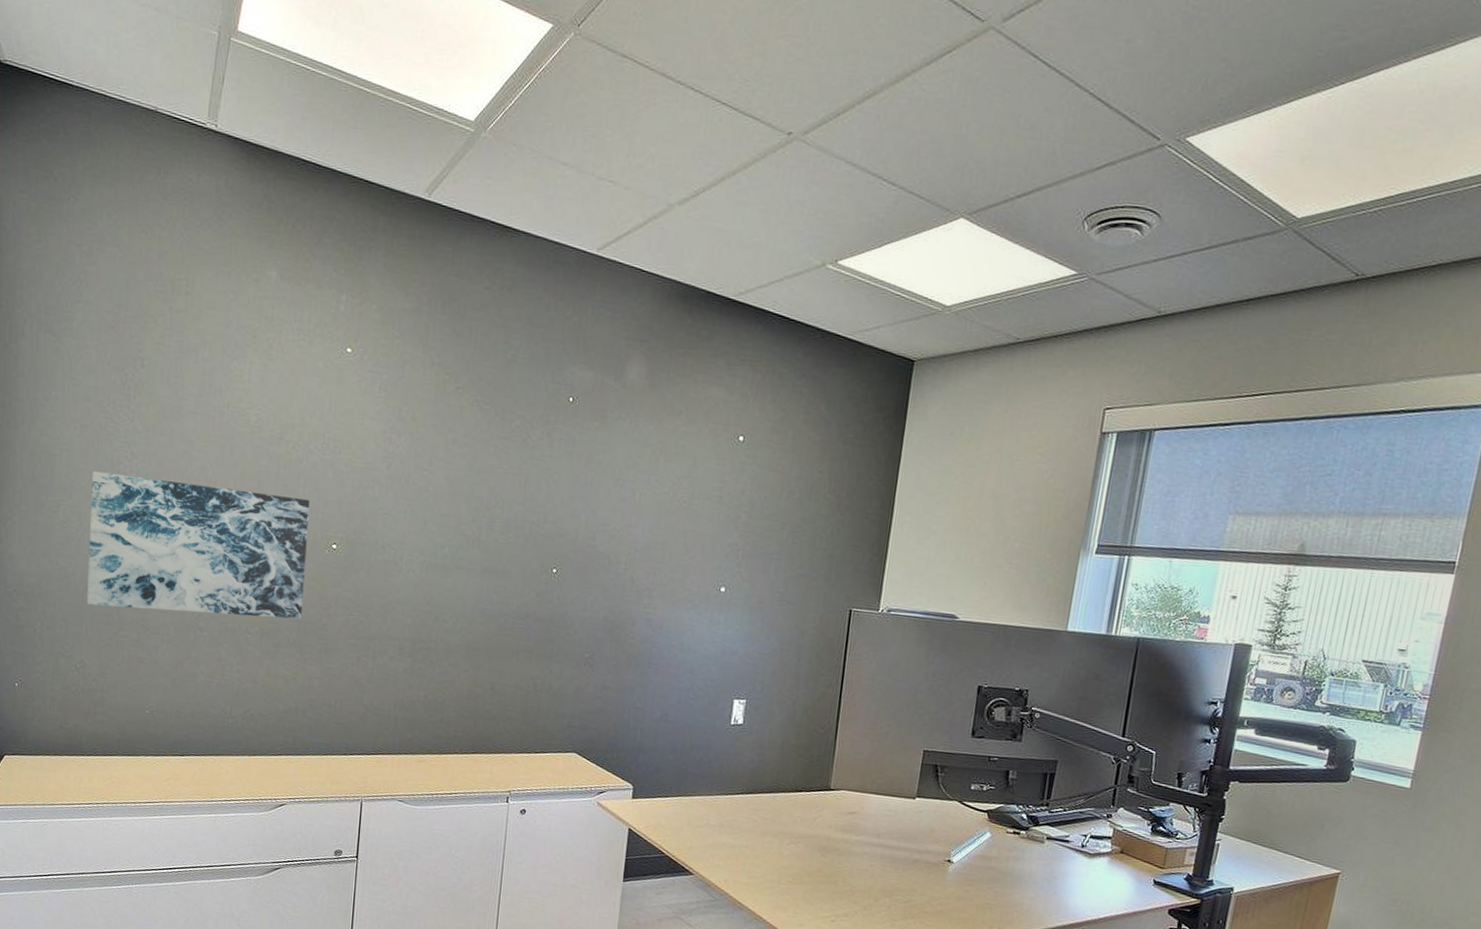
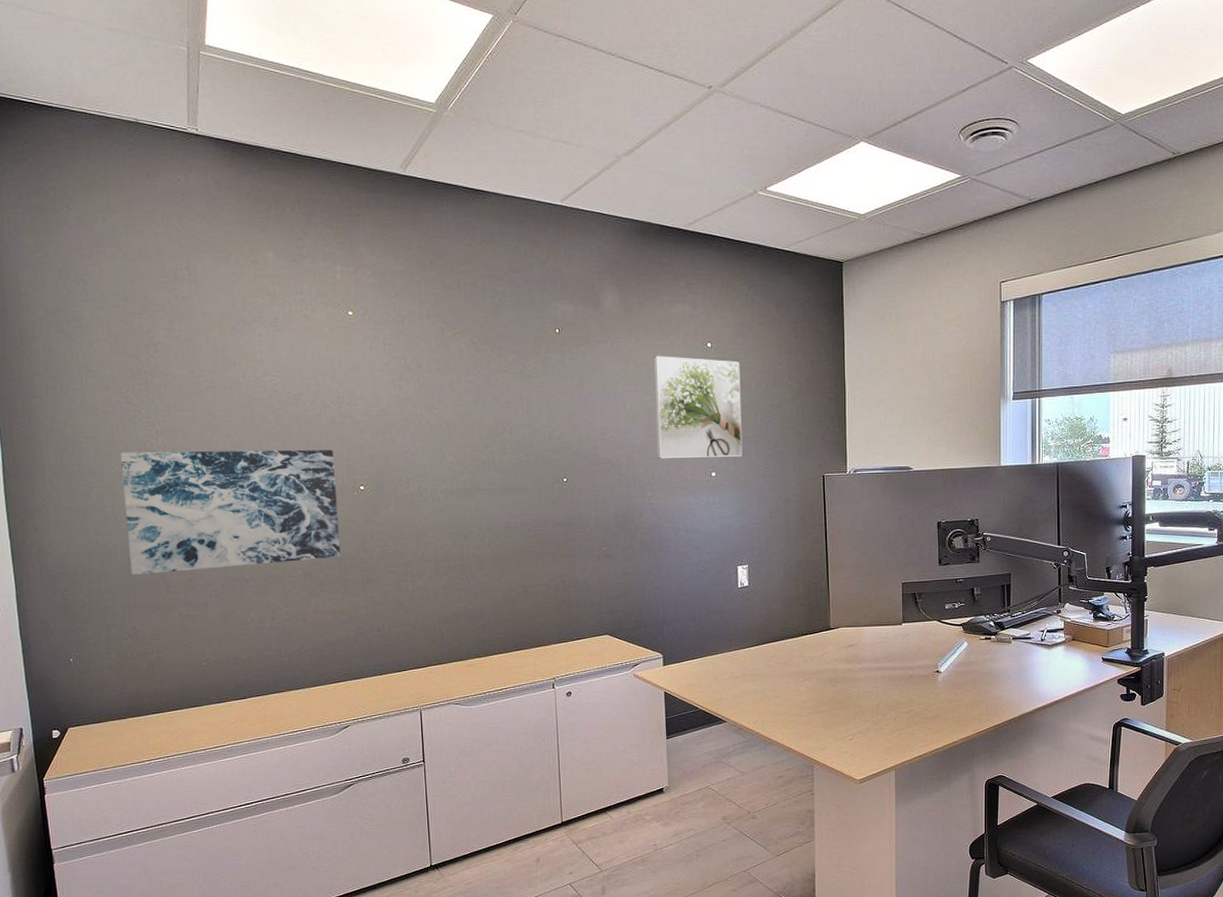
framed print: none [661,443,774,574] -> present [653,356,743,458]

